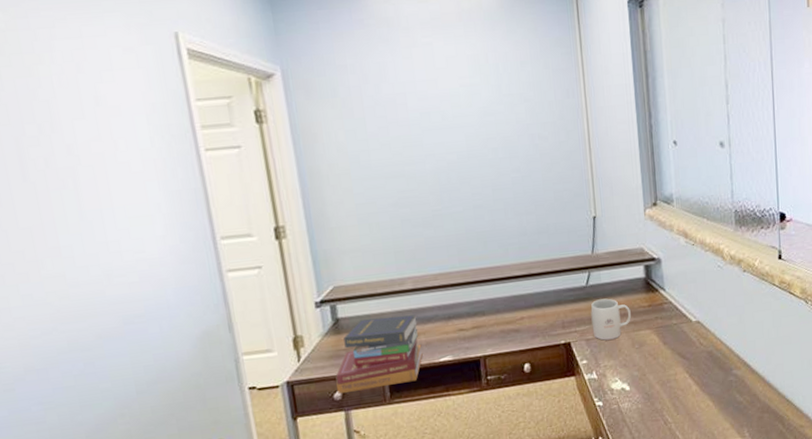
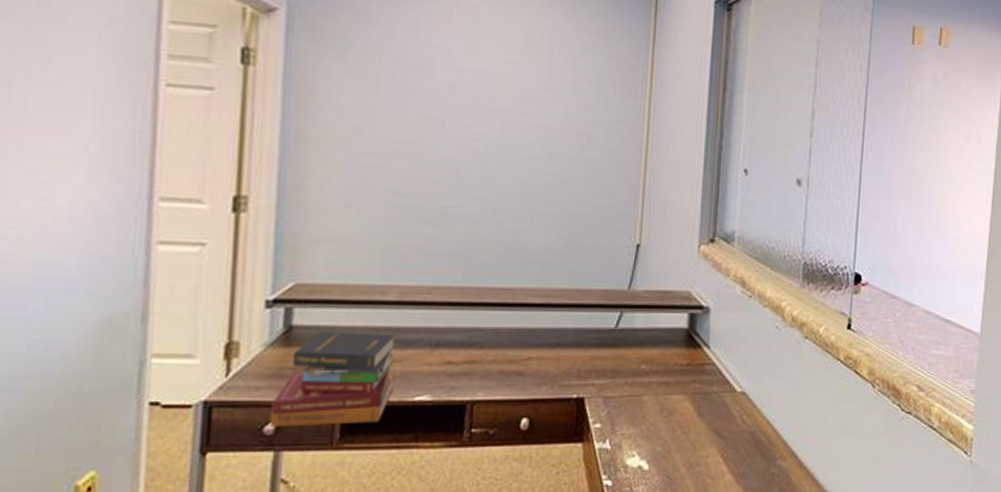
mug: present [590,298,631,341] -> none [613,348,664,401]

